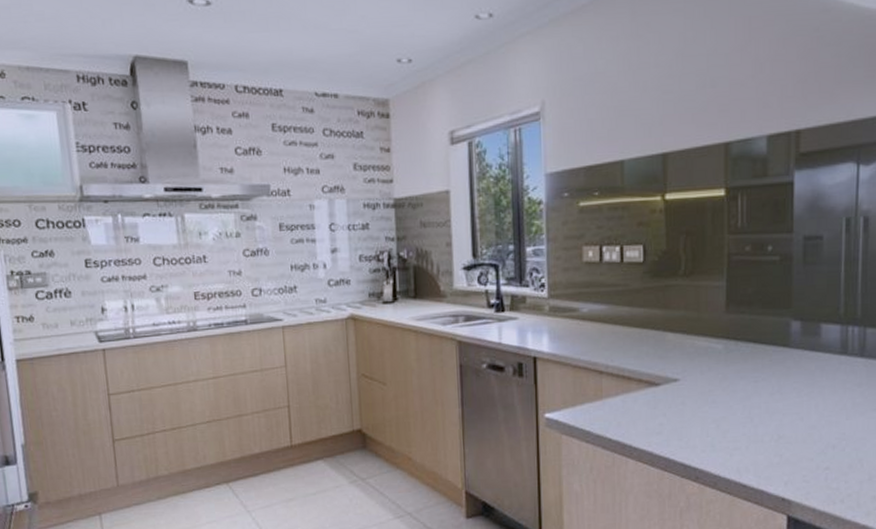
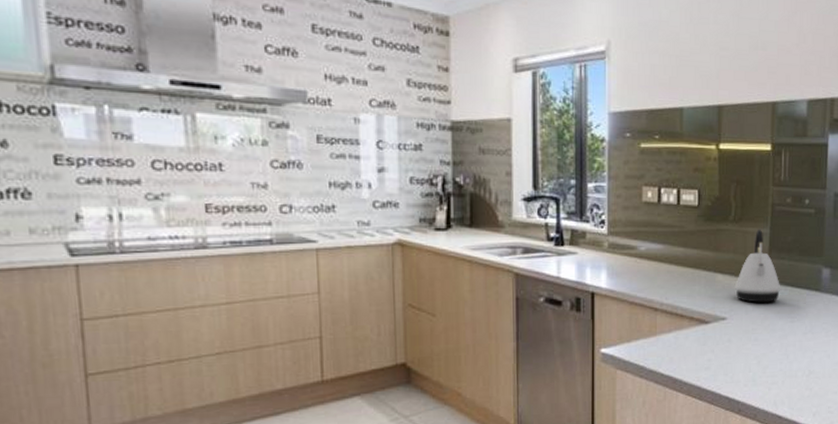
kettle: none [688,282,742,362] -> present [735,229,781,303]

